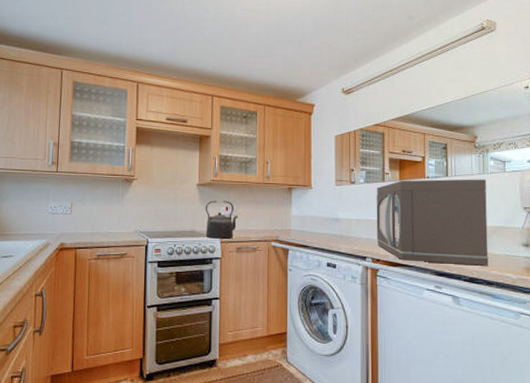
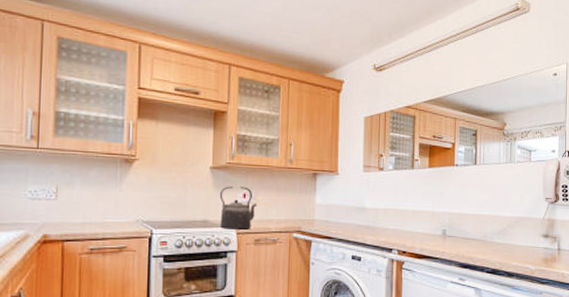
microwave: present [376,179,489,266] -> none [403,167,512,257]

